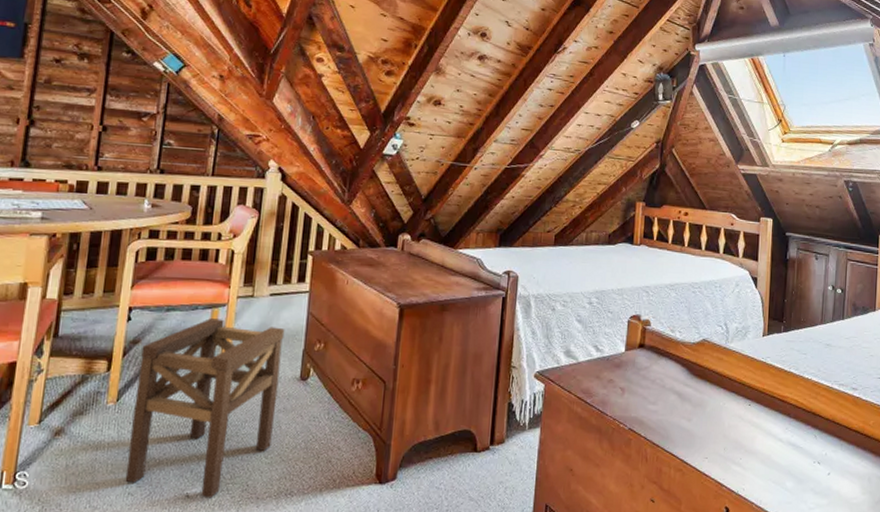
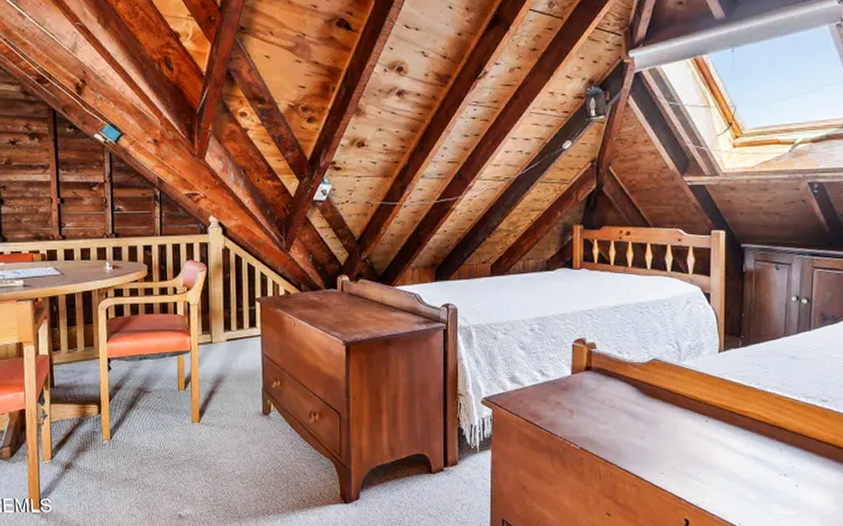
stool: present [125,318,285,499] -> none [124,364,245,518]

